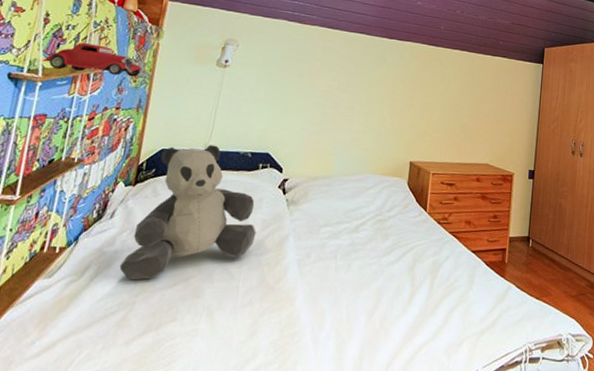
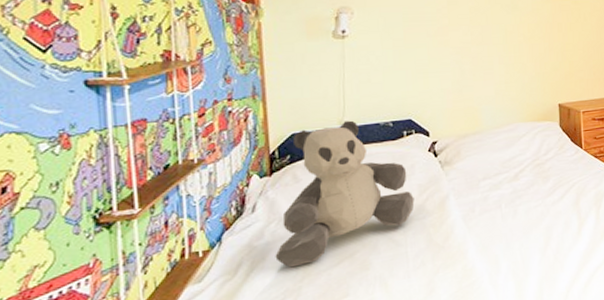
toy car: present [41,42,143,77] -> none [122,33,249,68]

